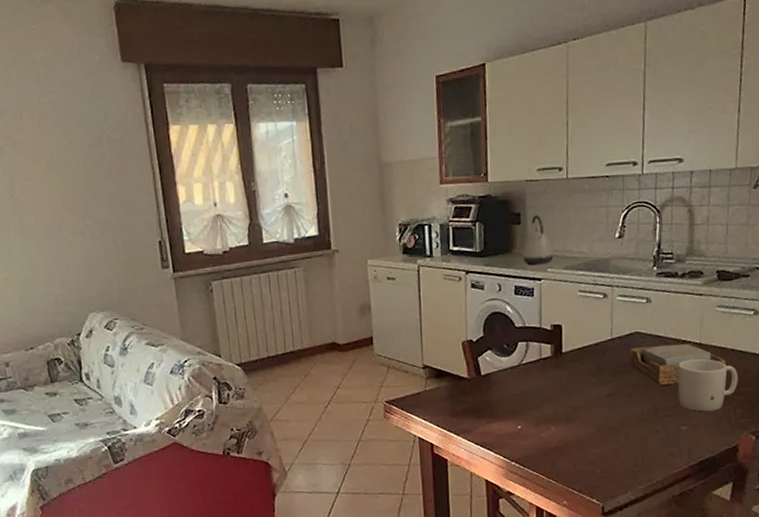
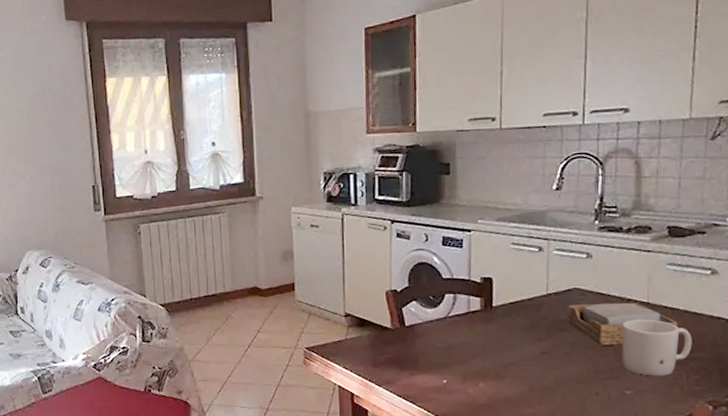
kettle: present [522,214,554,265] -> none [450,165,485,216]

